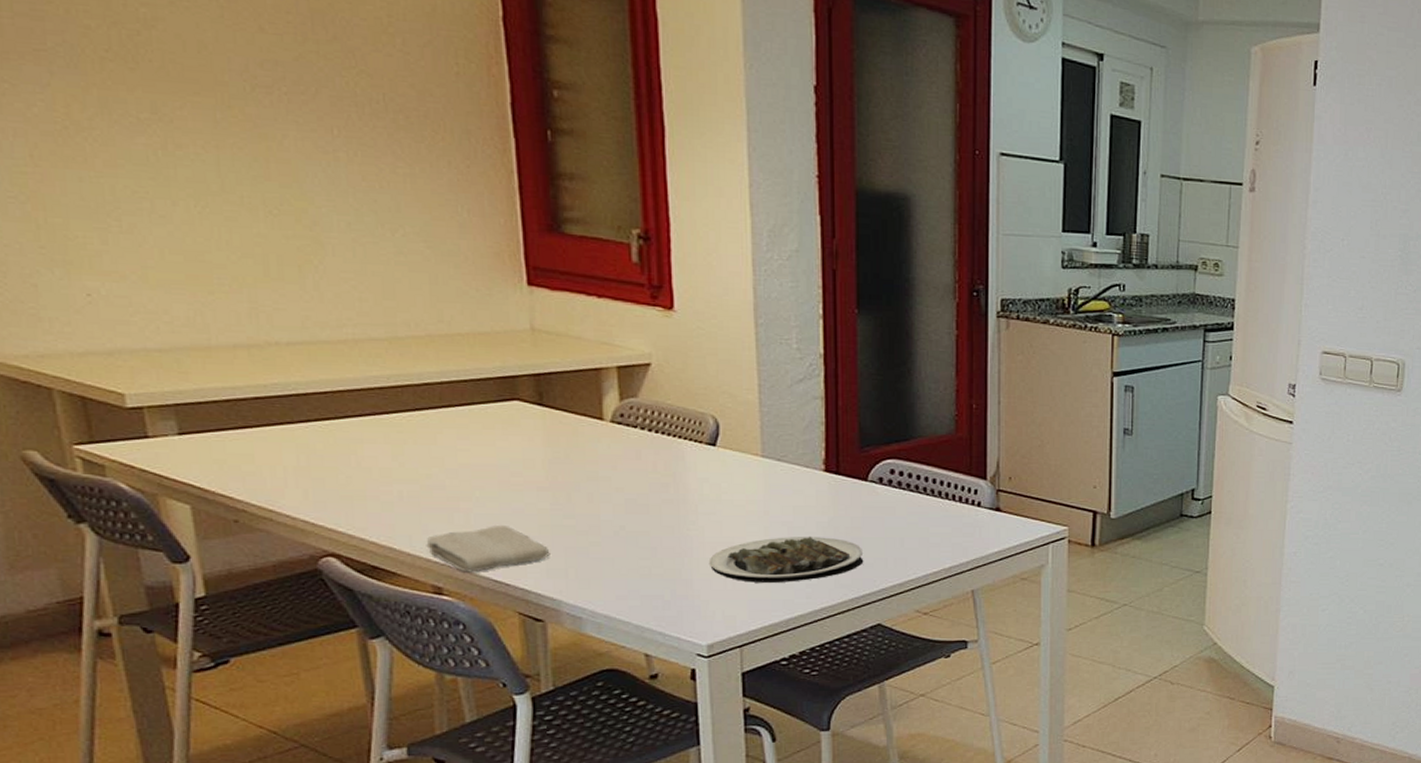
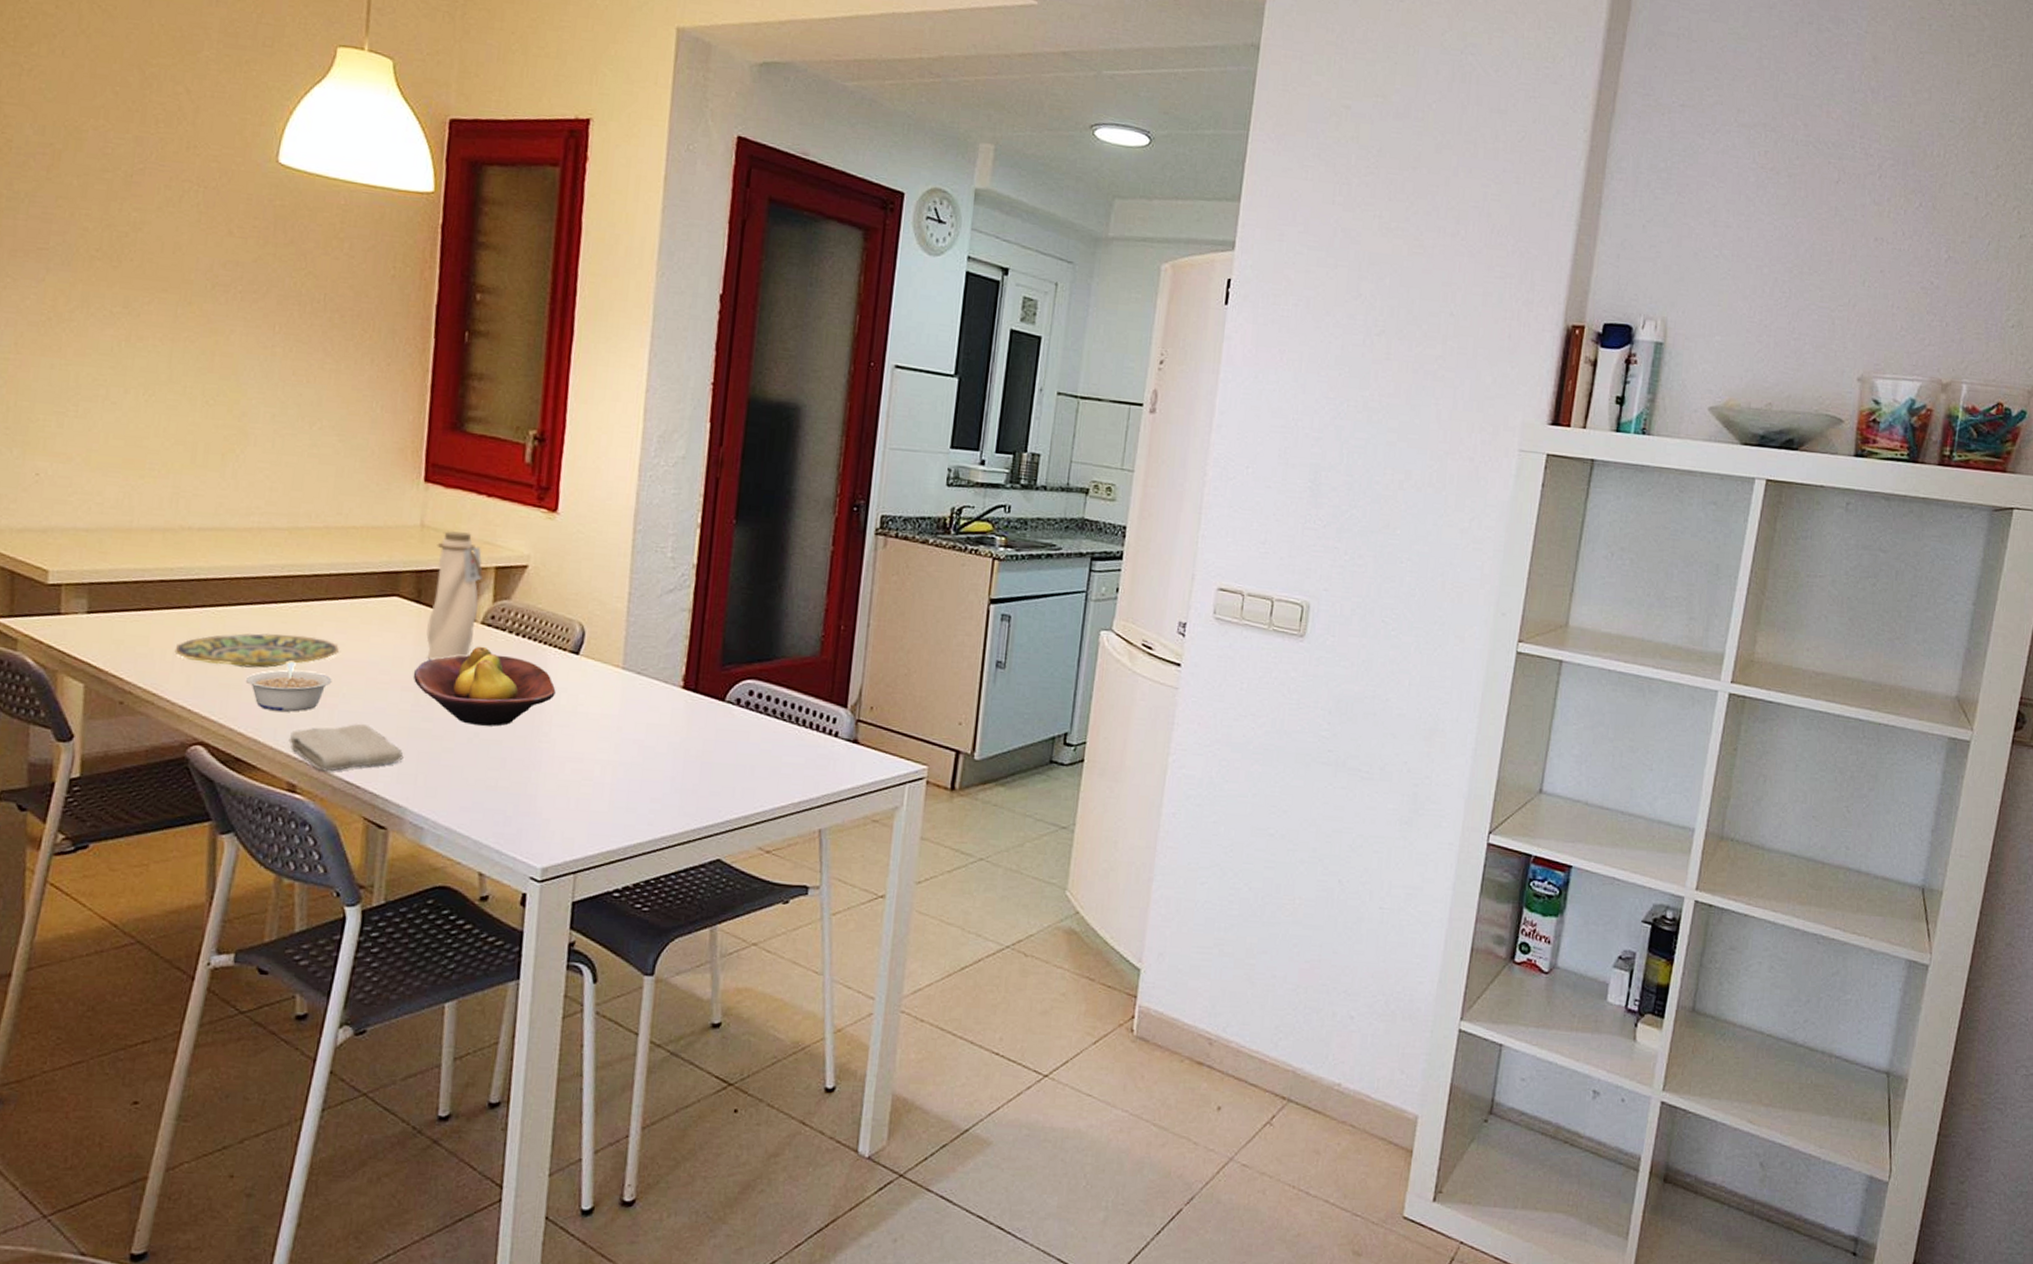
plate: none [285,443,464,478] -> present [174,633,339,668]
legume: none [368,470,462,518] -> present [245,662,332,712]
fruit bowl: none [547,443,697,519] -> present [413,646,556,727]
water bottle: none [551,333,605,460] -> present [426,531,483,661]
plate: present [708,536,864,583] -> none [555,756,711,806]

